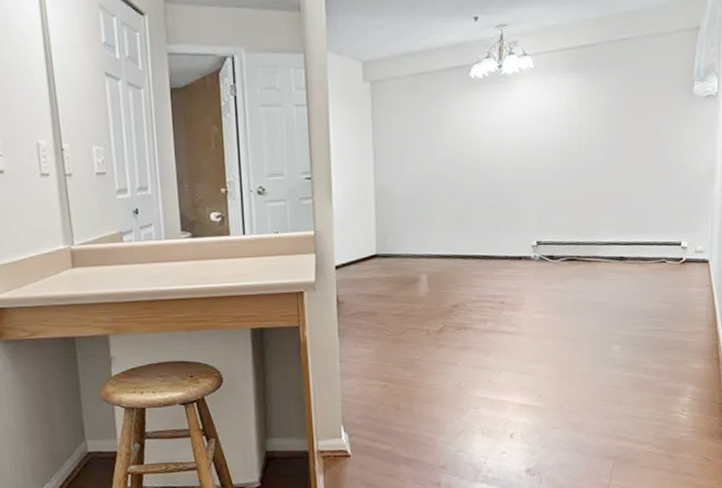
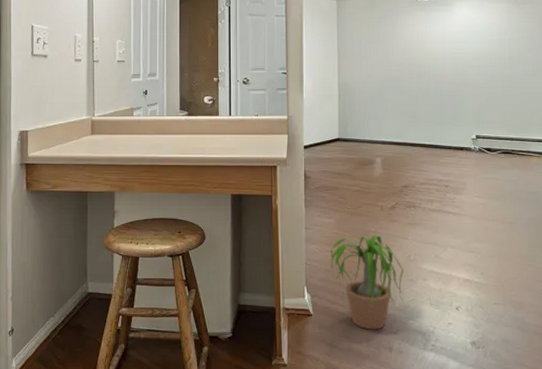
potted plant: none [355,362,453,466] -> present [317,234,404,330]

